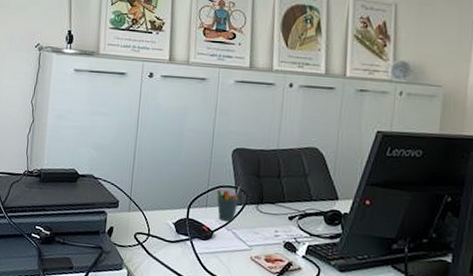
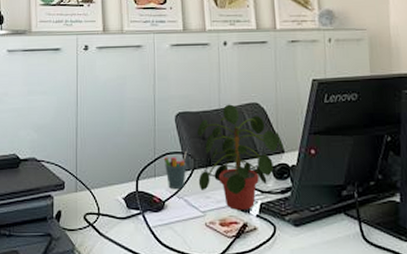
potted plant: none [248,146,339,250] -> present [198,104,285,210]

